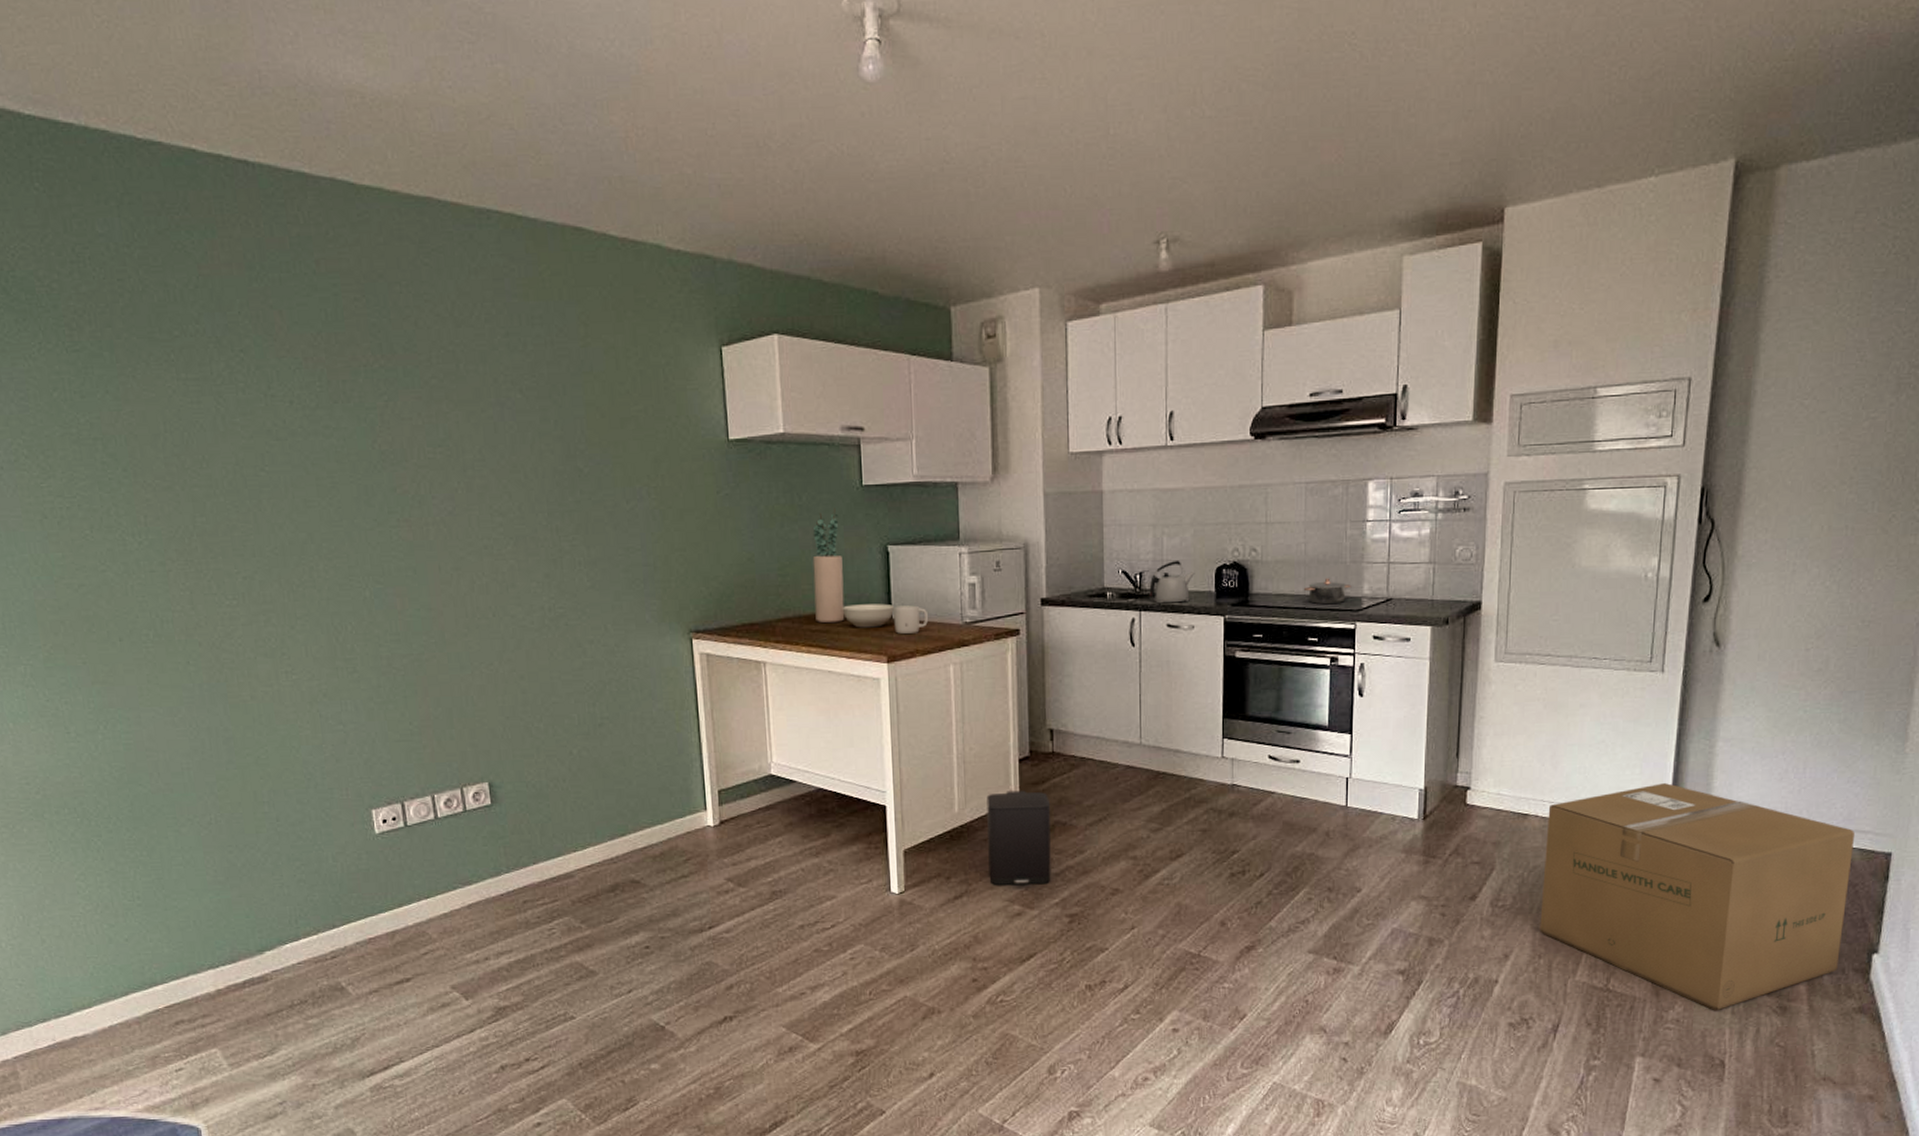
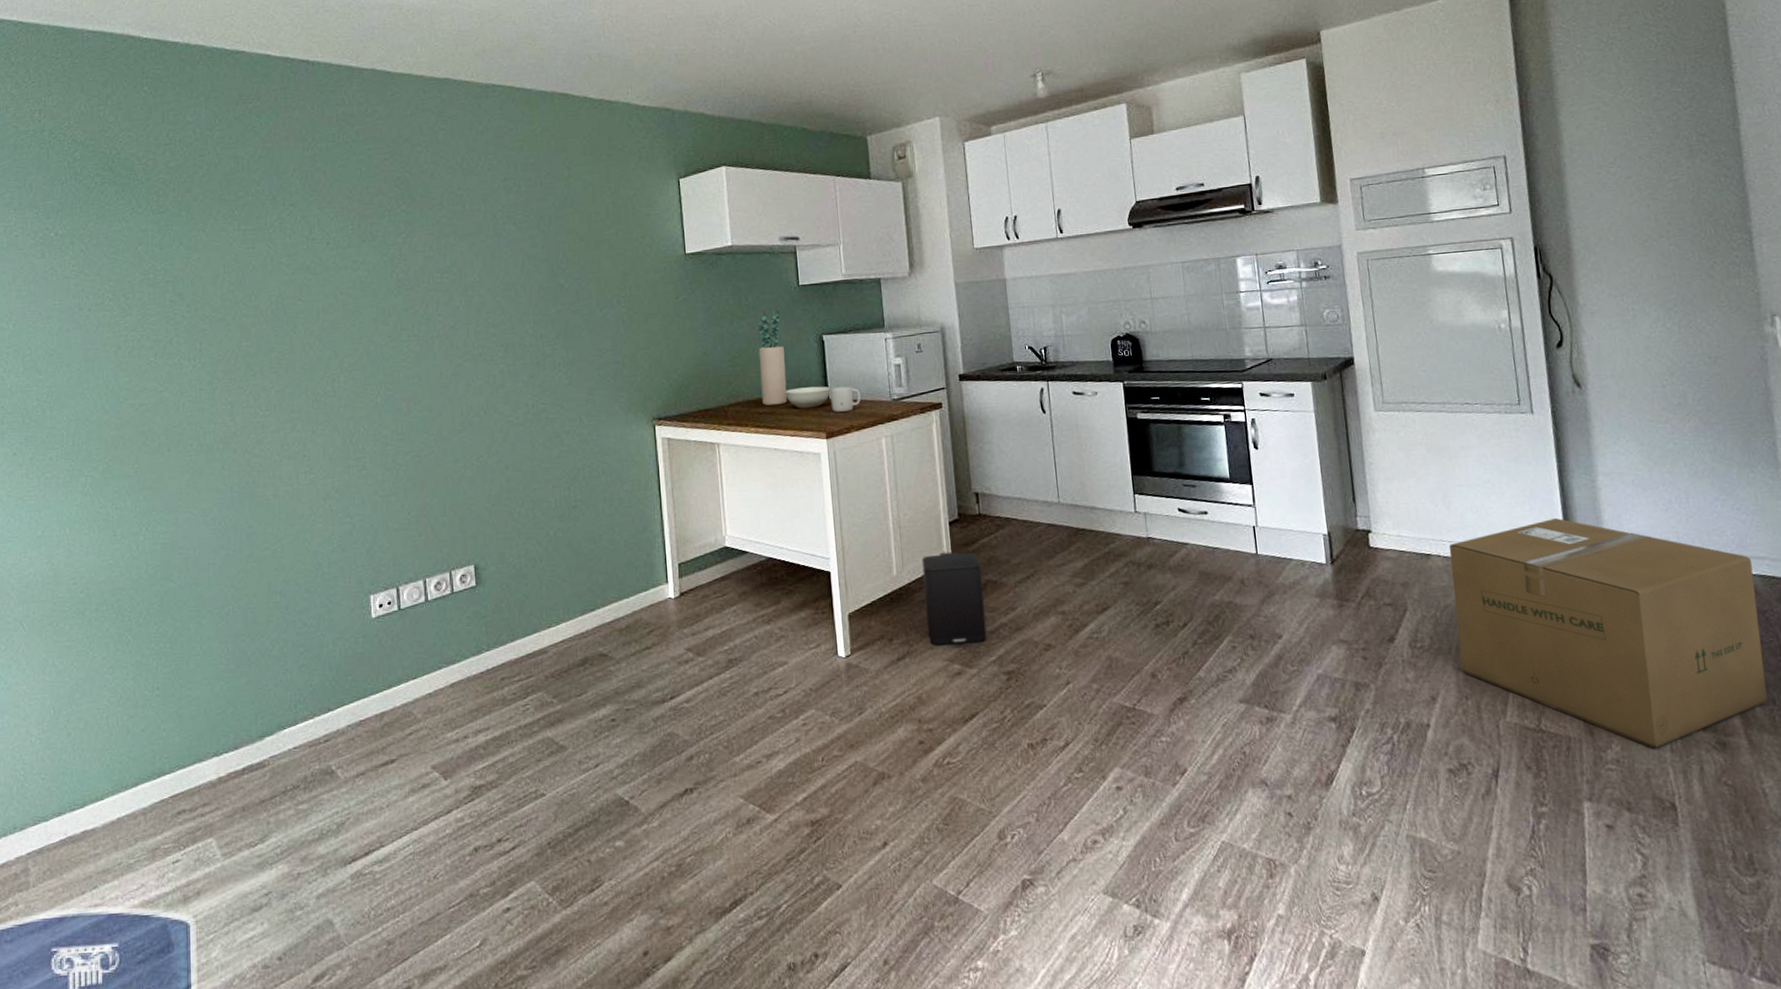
kettle: present [1149,559,1195,604] -> none [1054,334,1093,374]
cooking pot: present [1303,578,1352,605] -> none [1191,343,1234,368]

